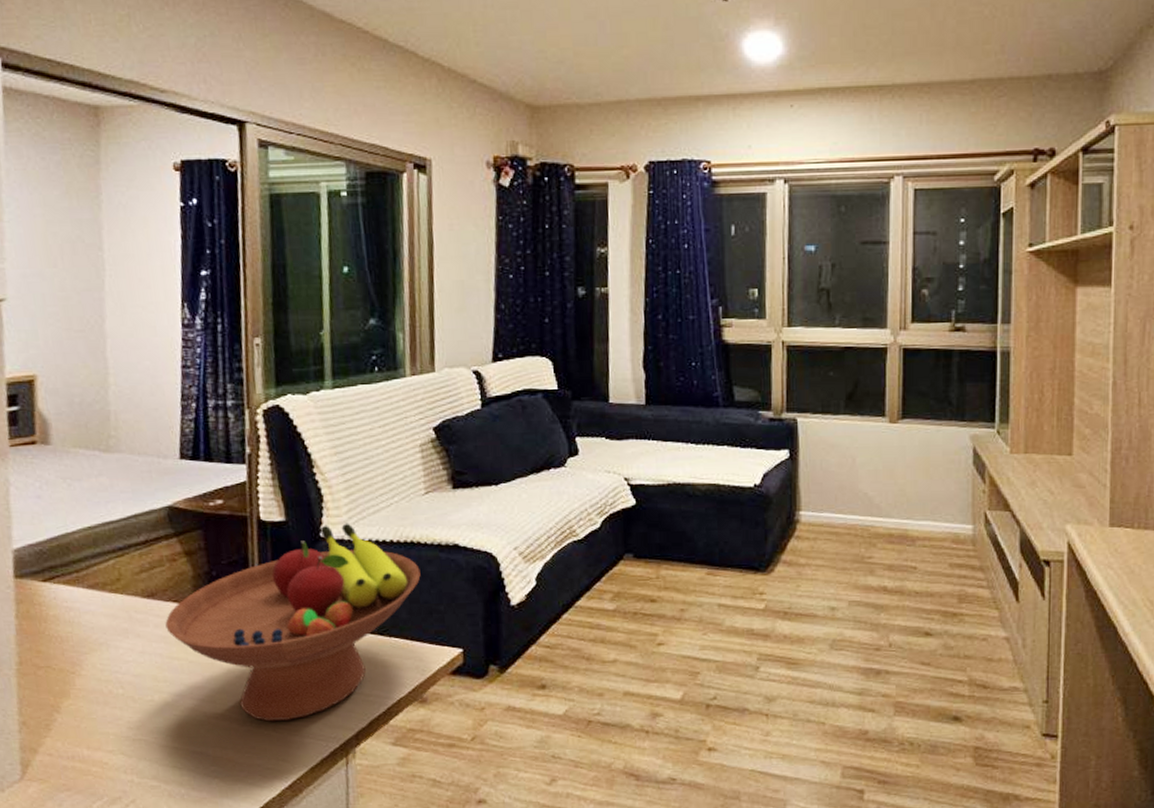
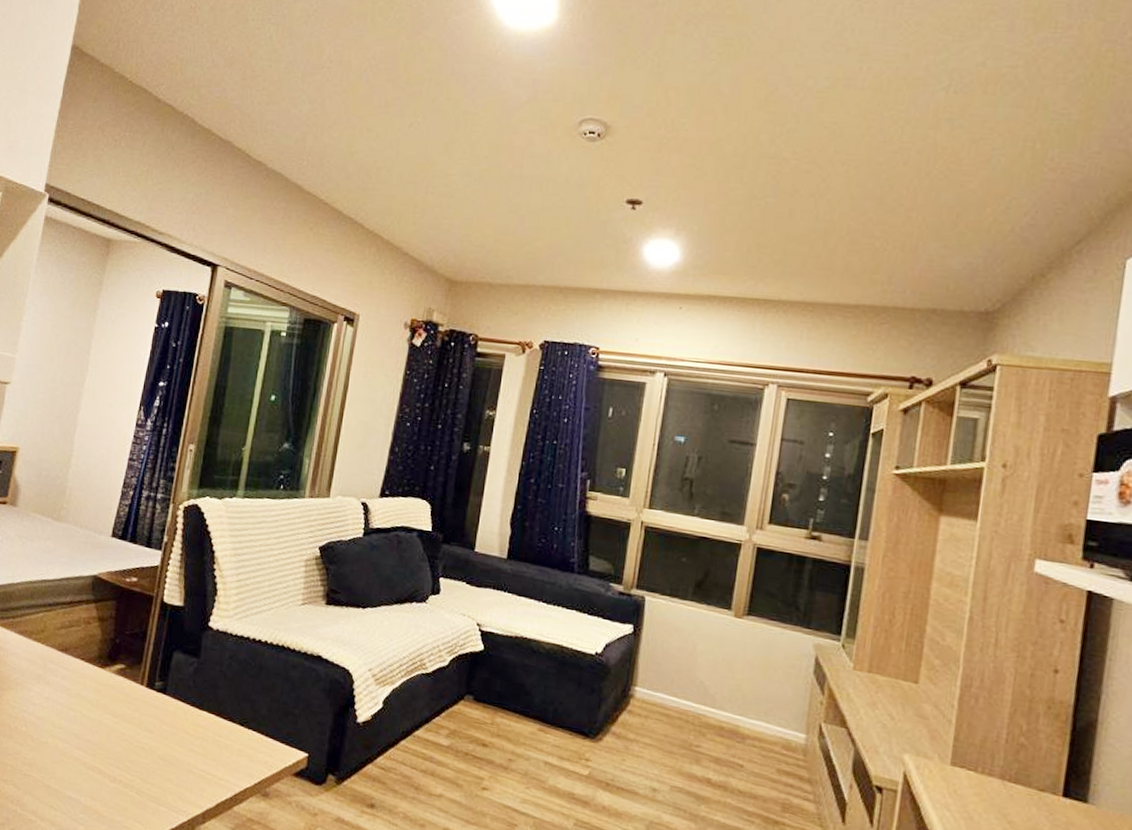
fruit bowl: present [165,523,421,722] -> none [70,616,285,787]

